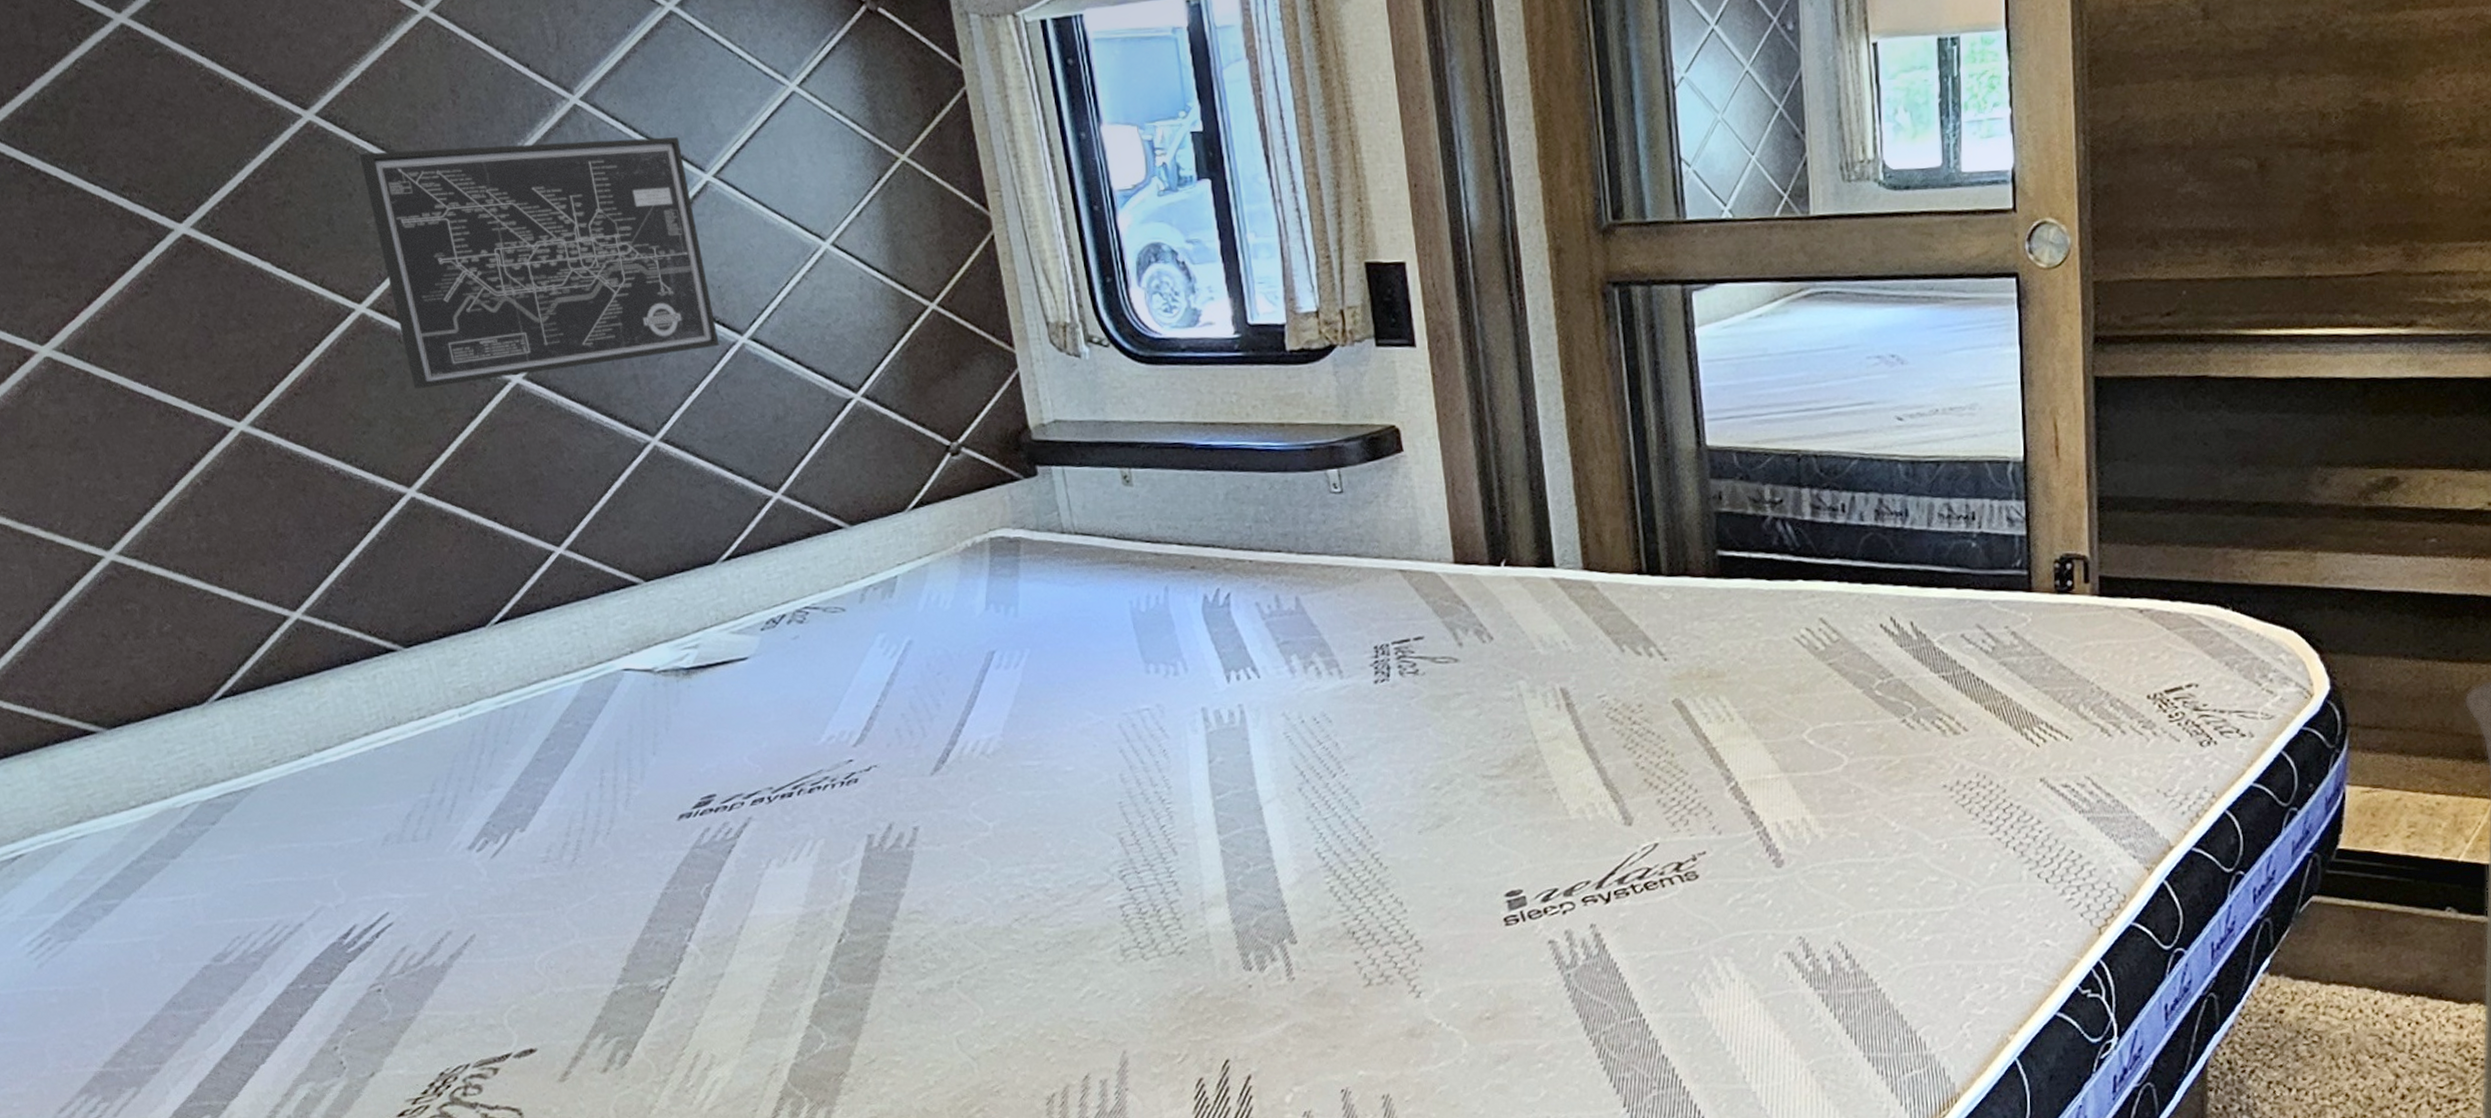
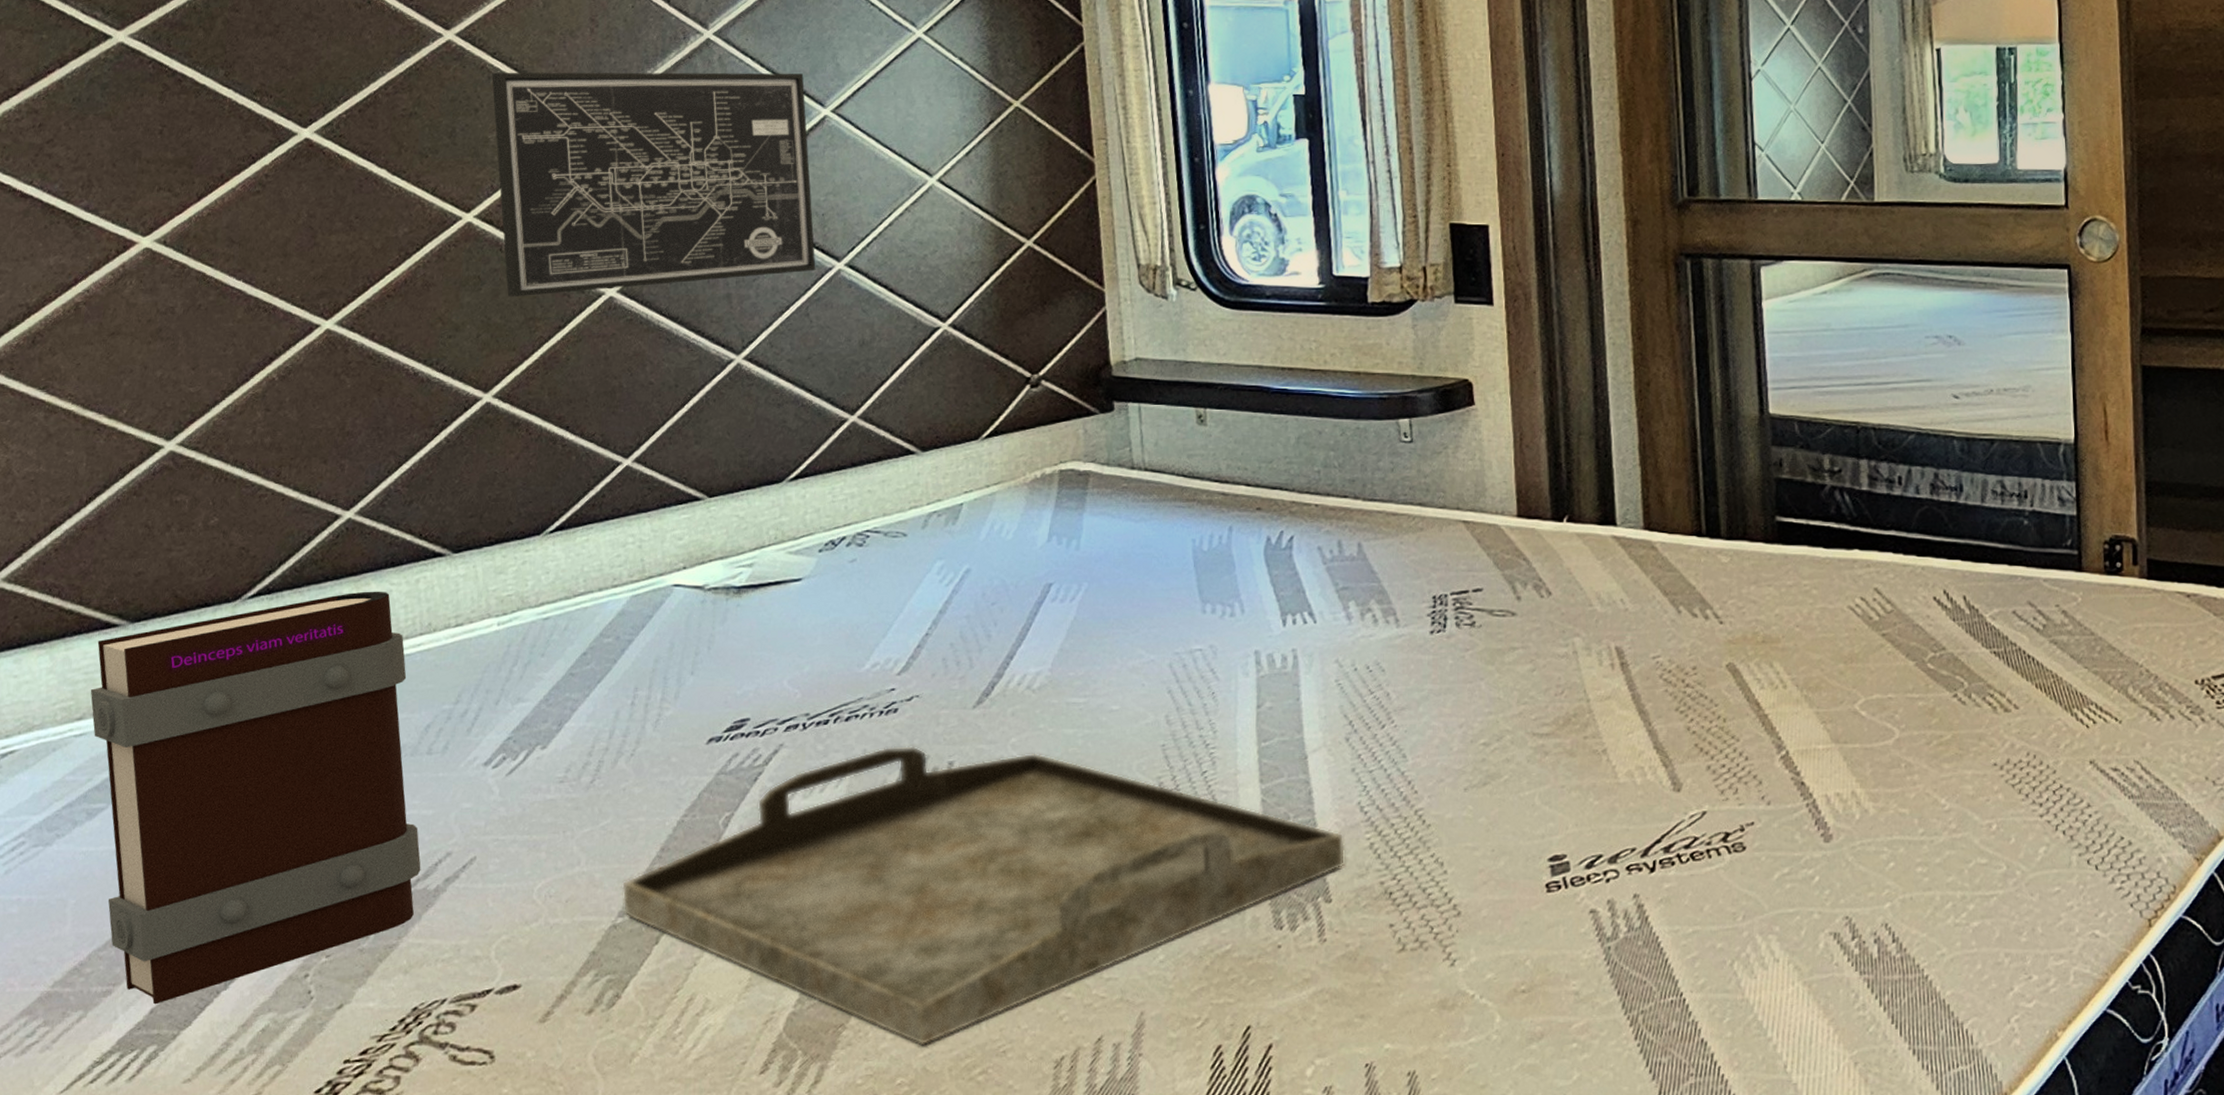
book: none [79,688,426,1079] -> present [90,591,421,1005]
serving tray: none [618,814,1308,1089] -> present [622,746,1346,1046]

